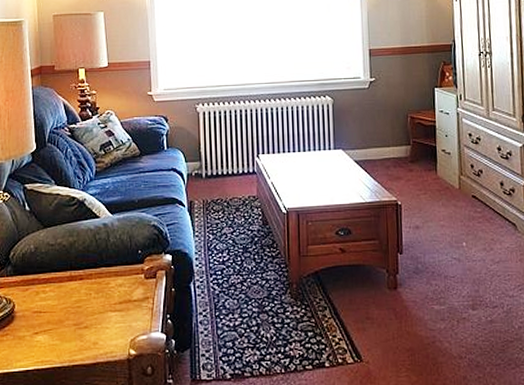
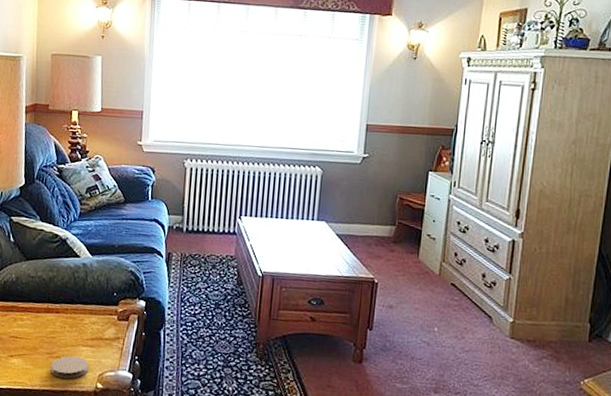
coaster: none [79,324,119,349] -> present [51,356,89,379]

